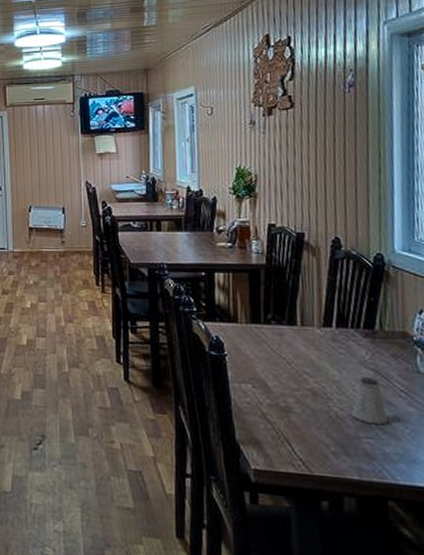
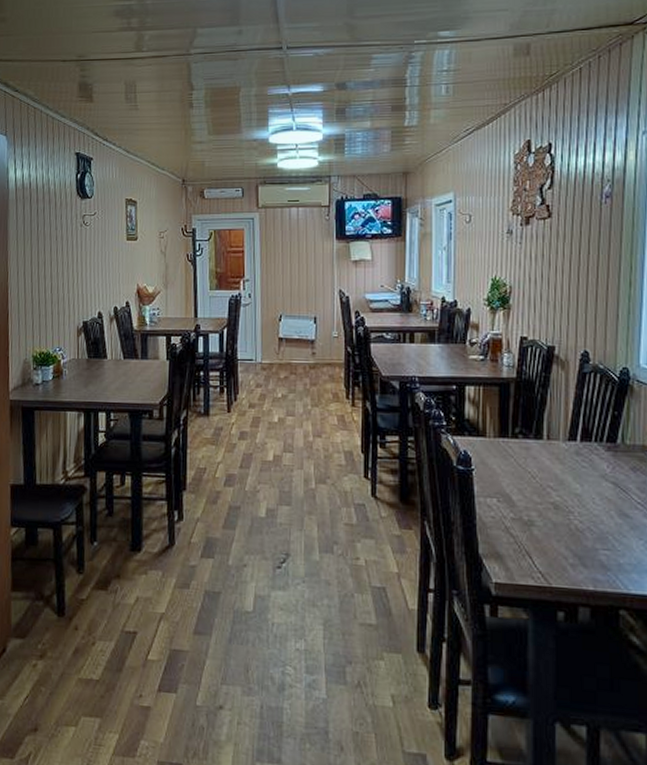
saltshaker: present [352,376,389,425] -> none [591,489,625,537]

